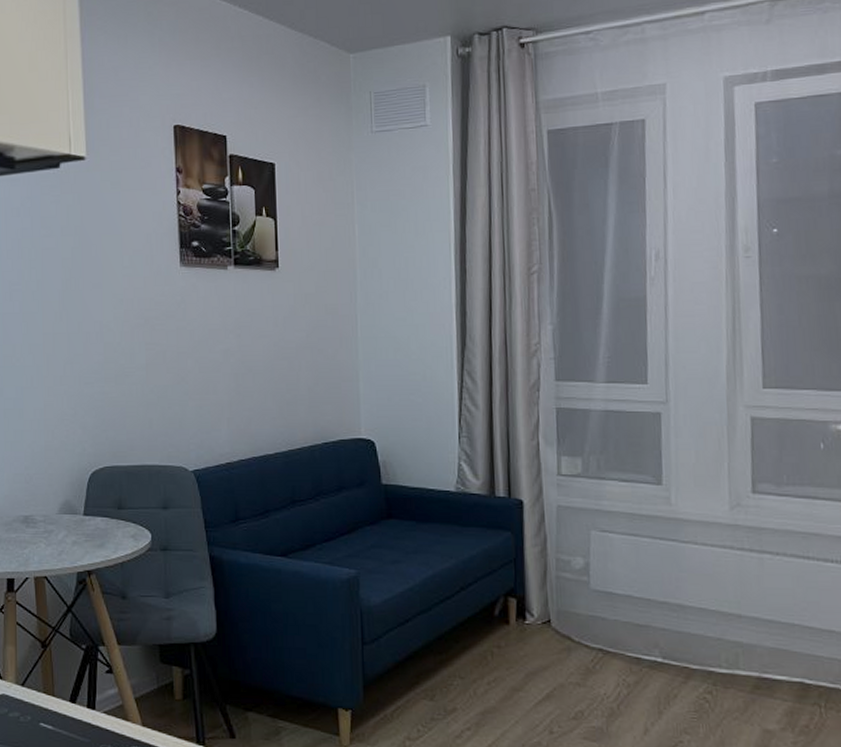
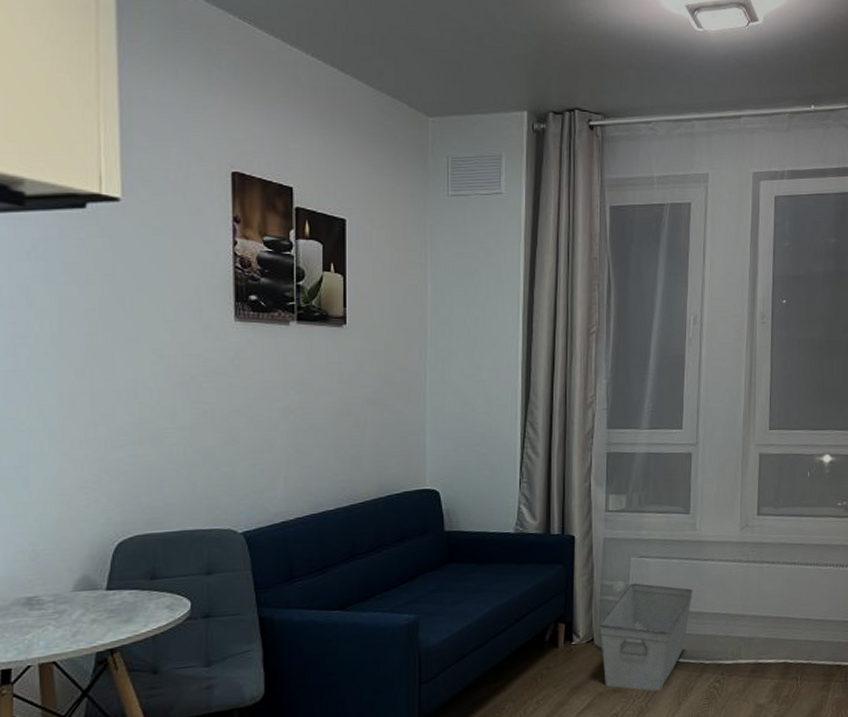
storage bin: none [556,561,672,693] -> present [599,583,693,692]

